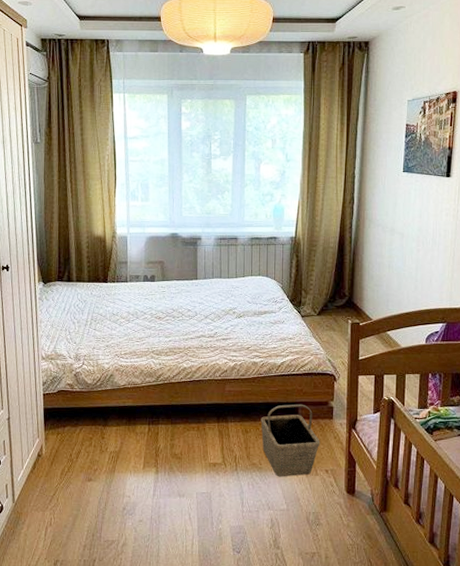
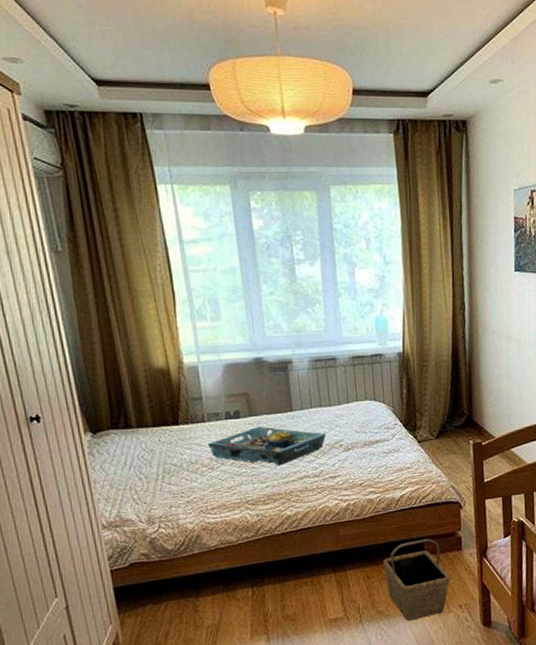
serving tray: none [128,290,223,324] -> present [208,426,327,466]

